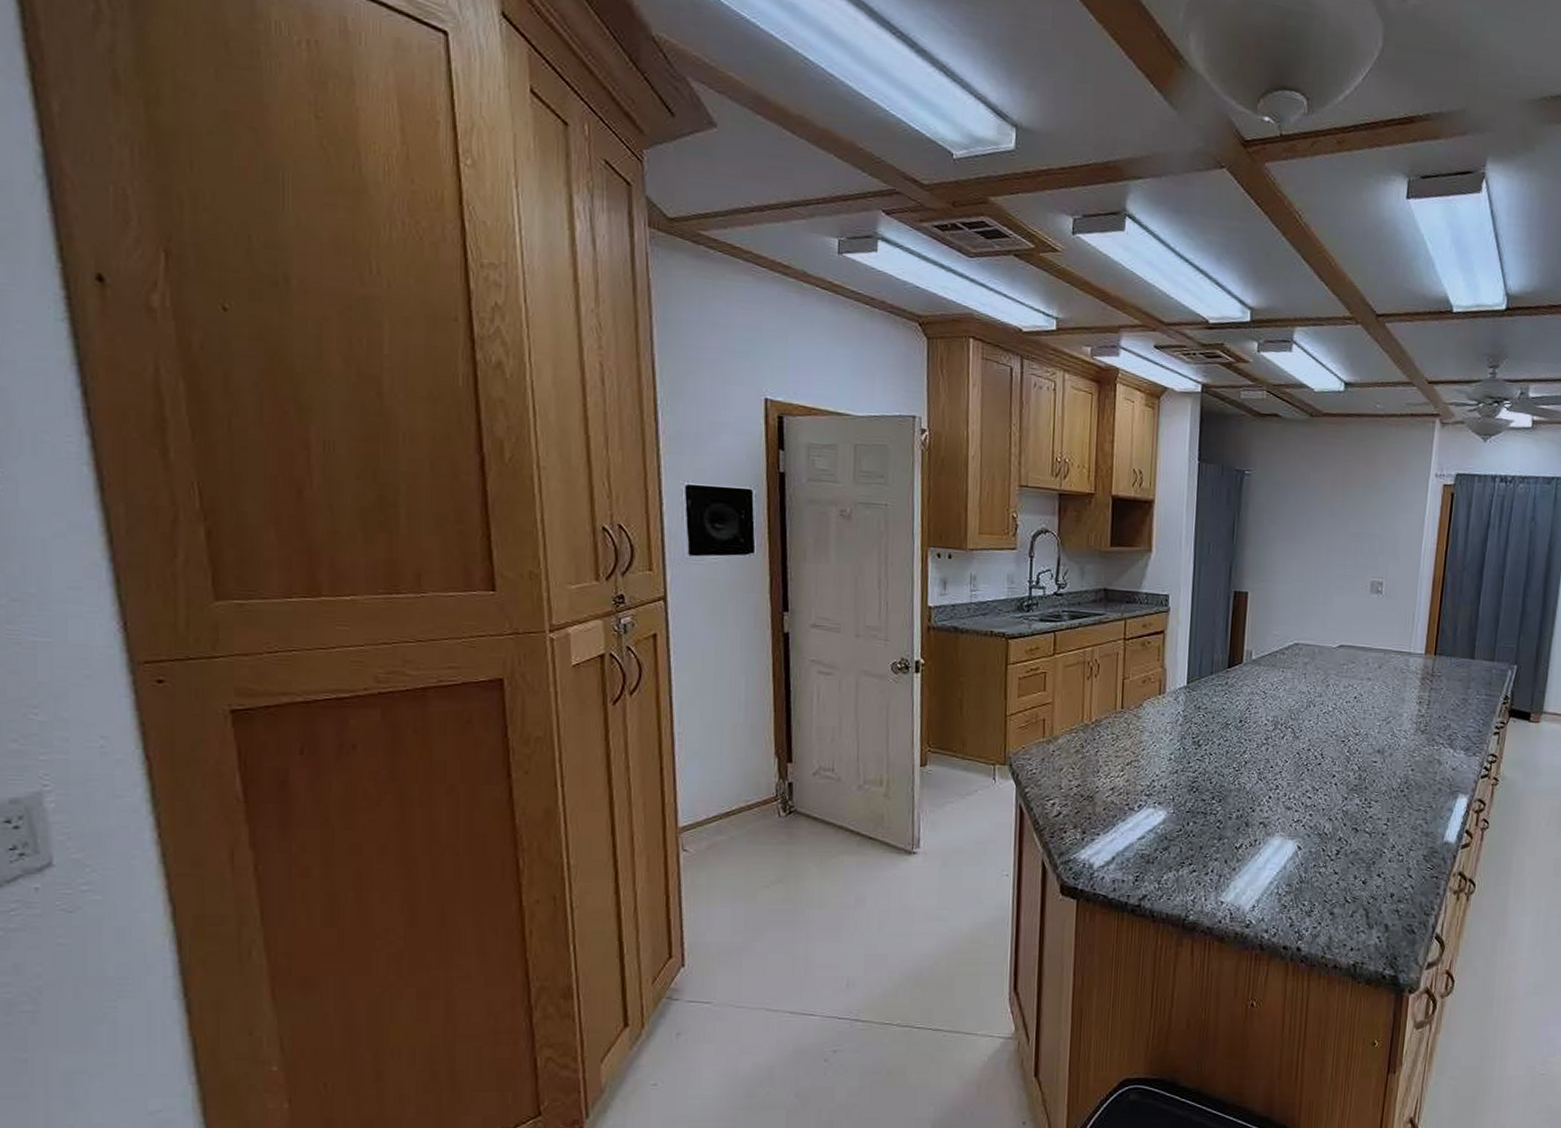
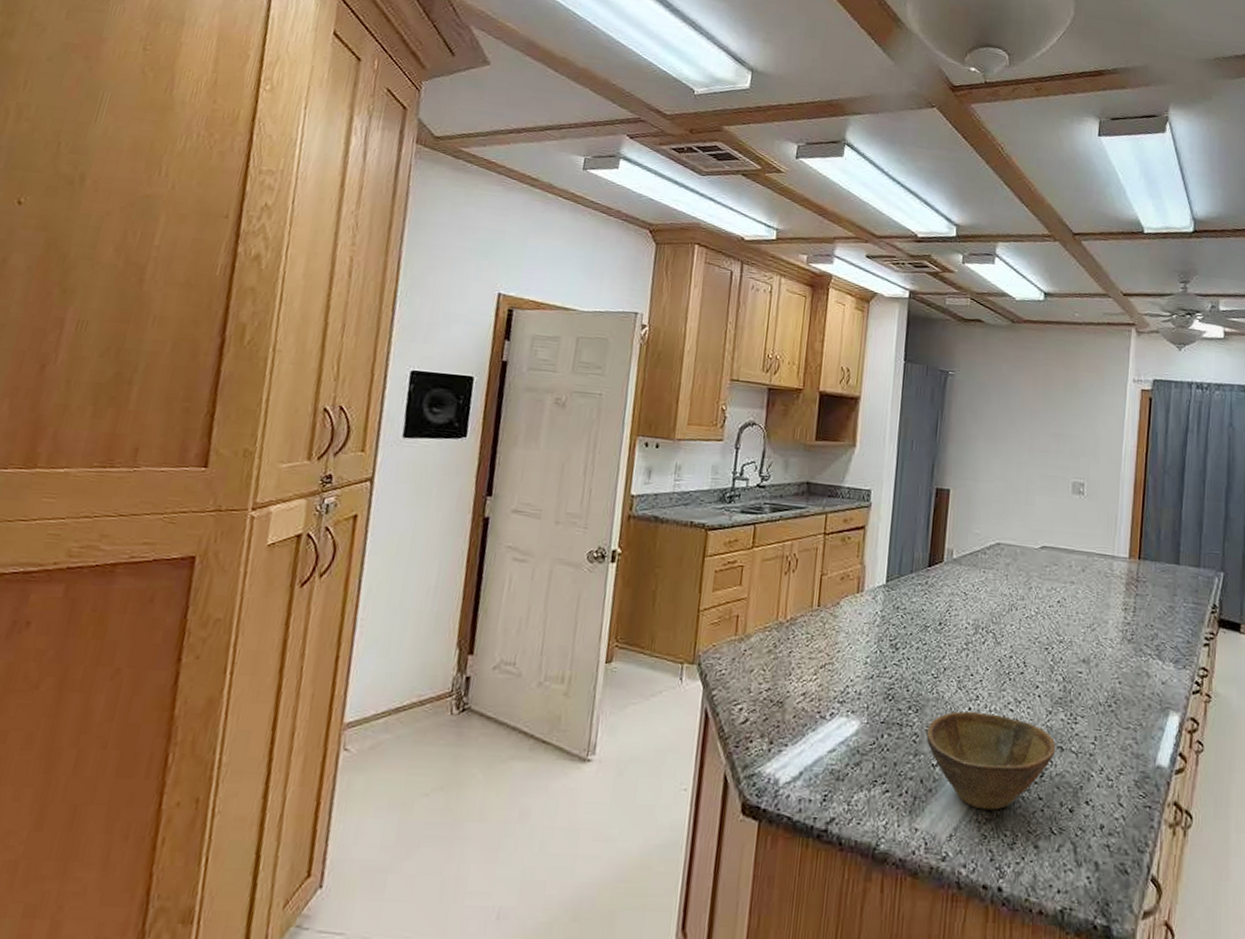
bowl: none [1229,799,1351,884] -> present [926,711,1056,810]

